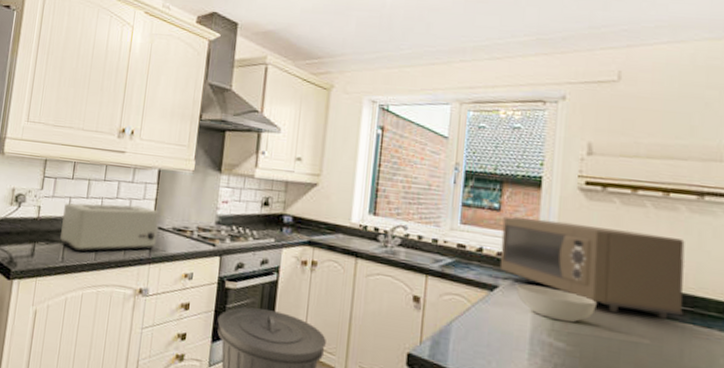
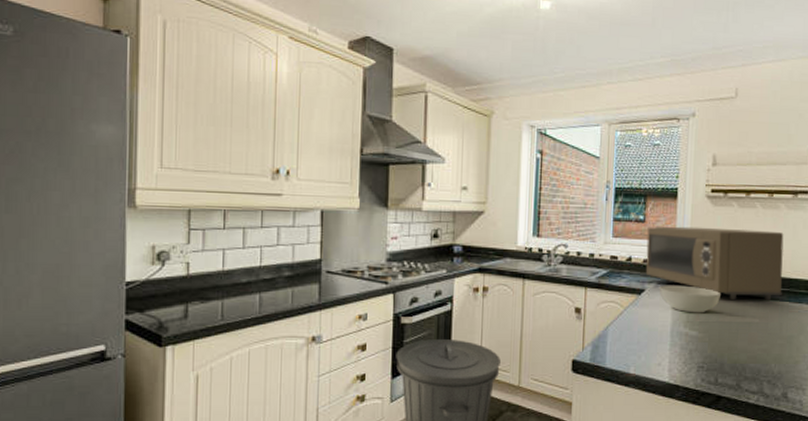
toaster: present [60,203,160,253] -> none [217,251,327,307]

